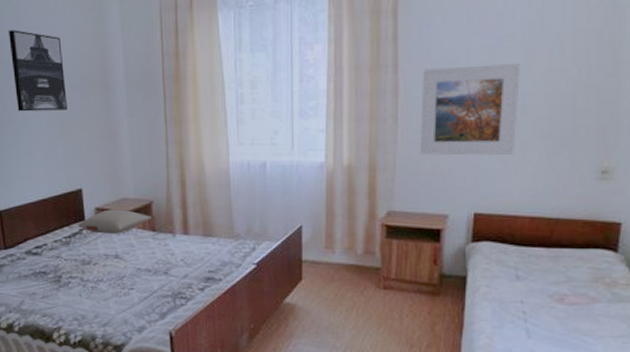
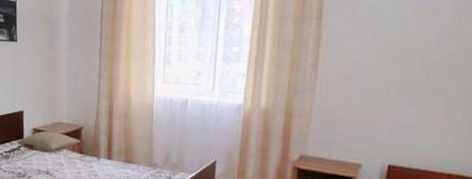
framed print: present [421,63,520,156] -> none [338,22,450,111]

